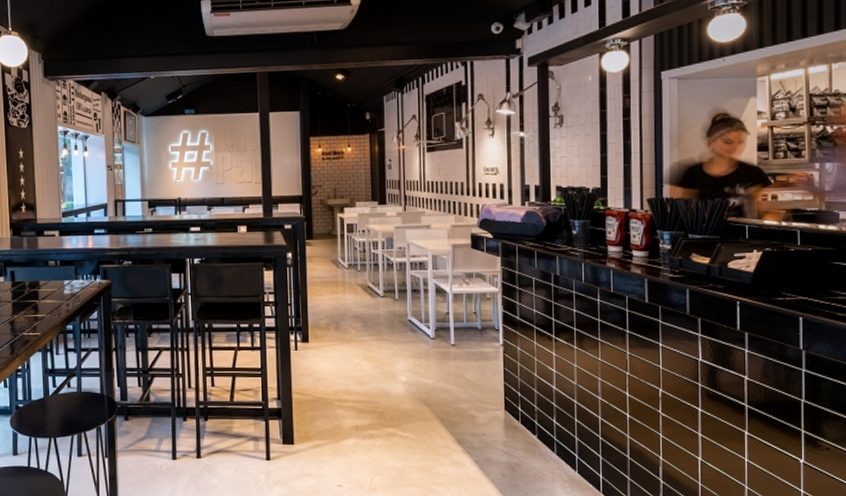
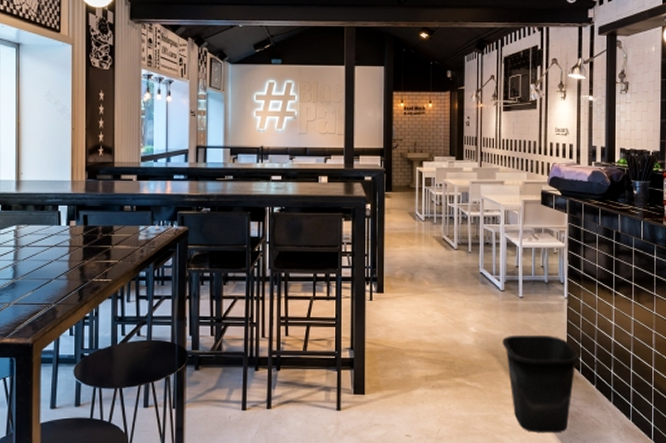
waste bin: none [435,383,519,484] -> present [502,334,580,432]

